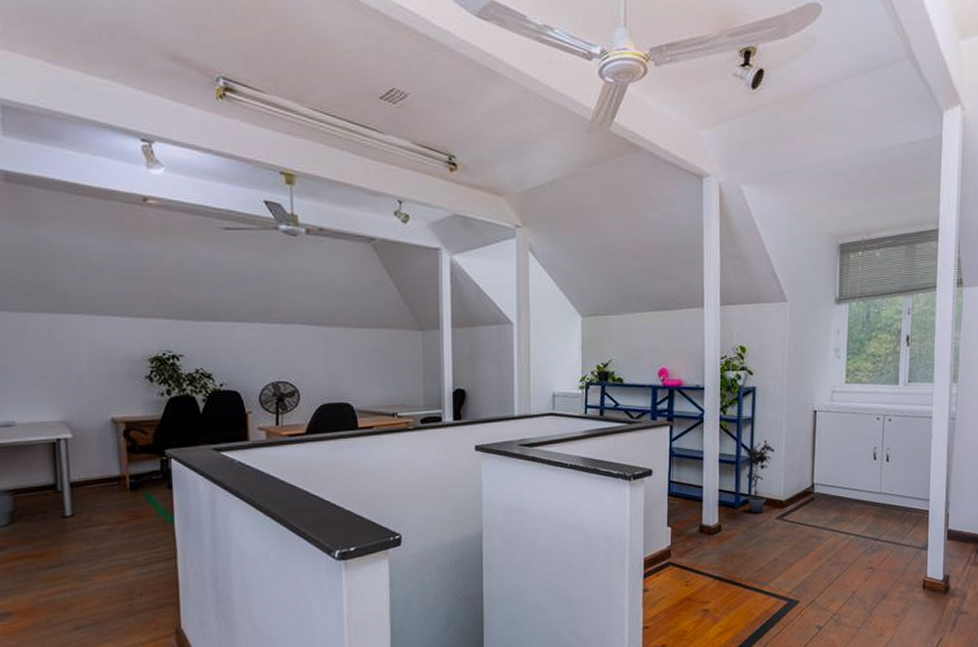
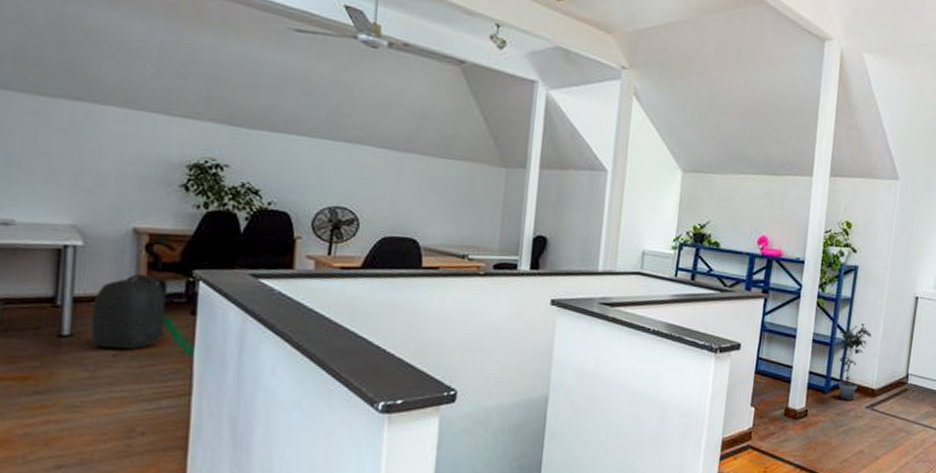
backpack: none [86,458,152,523] -> present [90,274,169,349]

